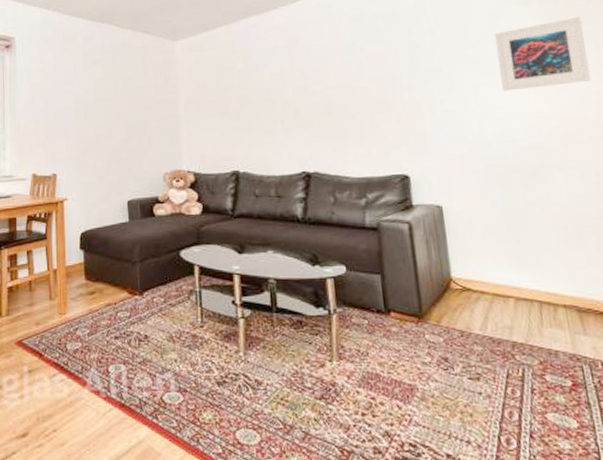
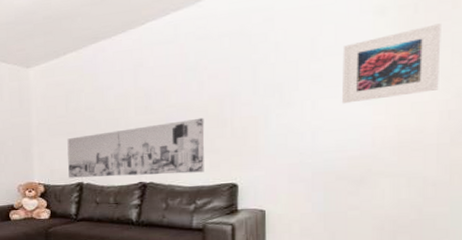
wall art: none [219,101,372,166] -> present [67,117,205,178]

